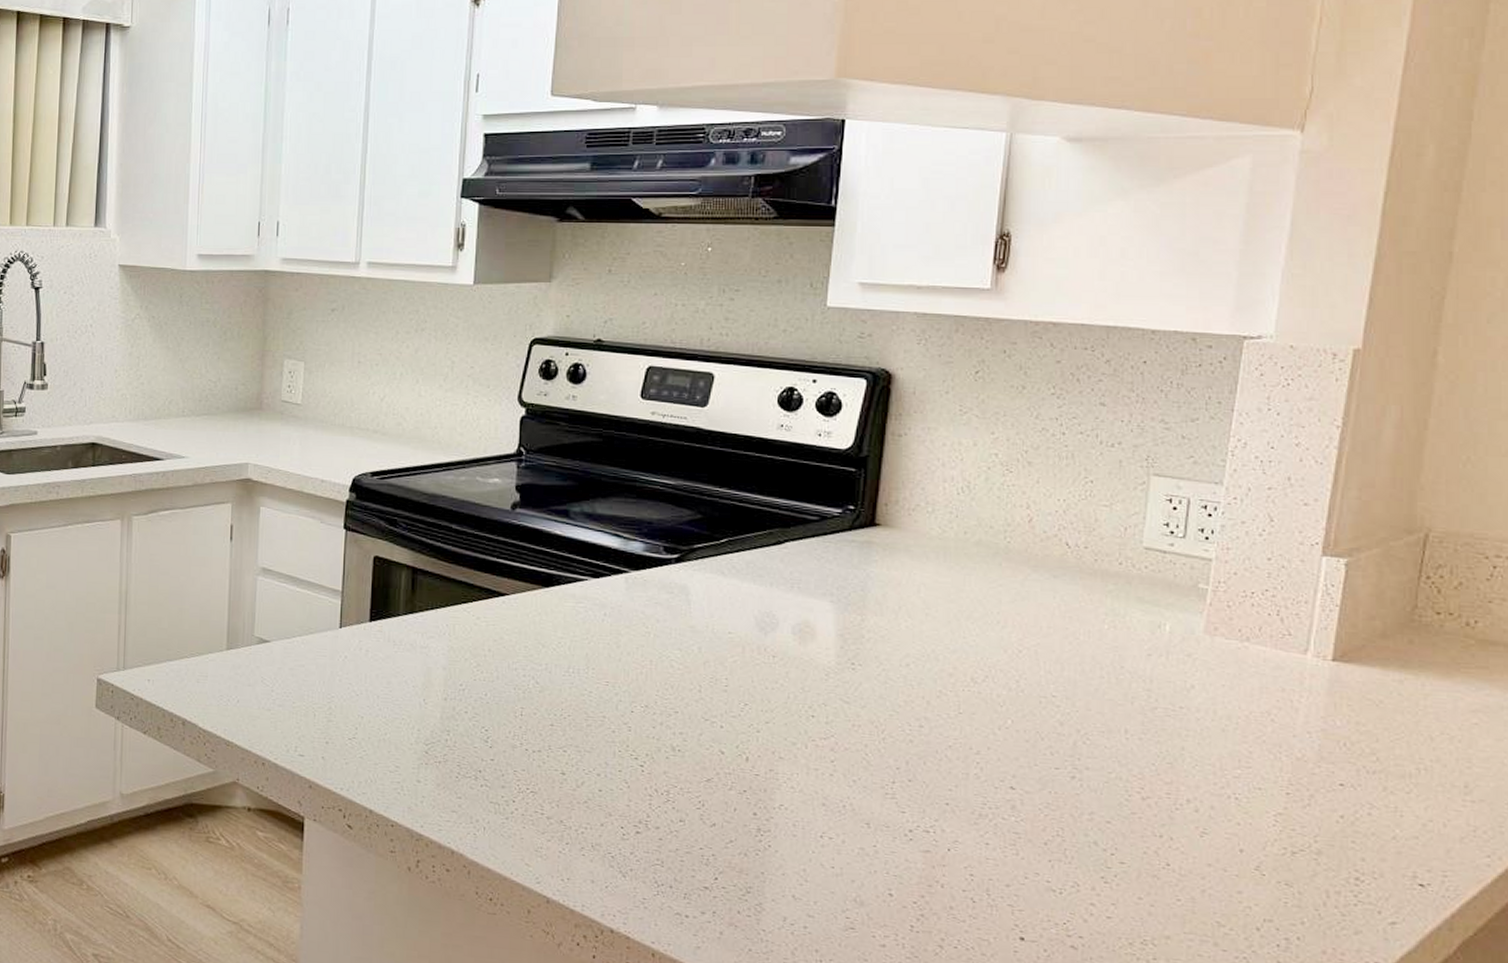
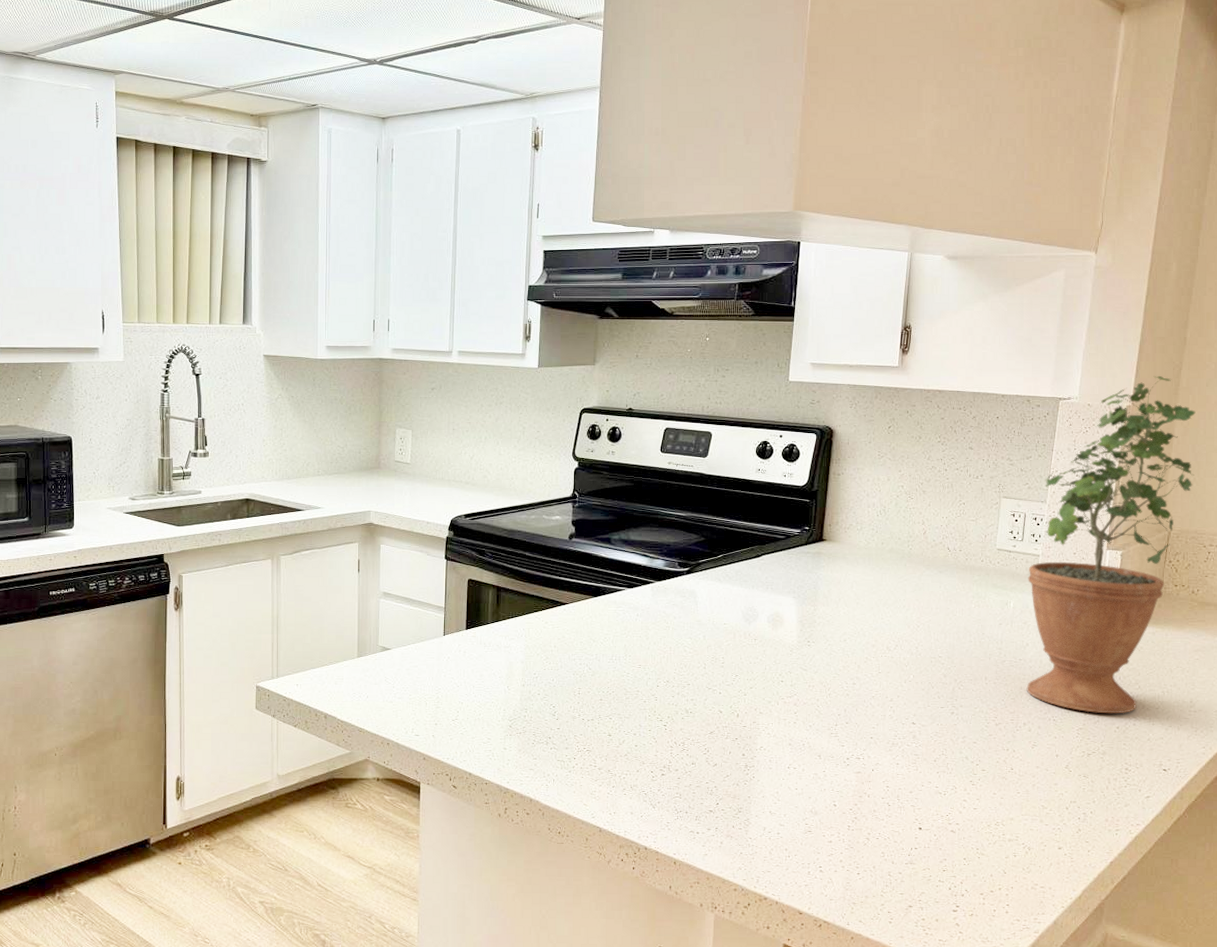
potted plant: none [1191,307,1469,797] -> present [1026,376,1196,714]

